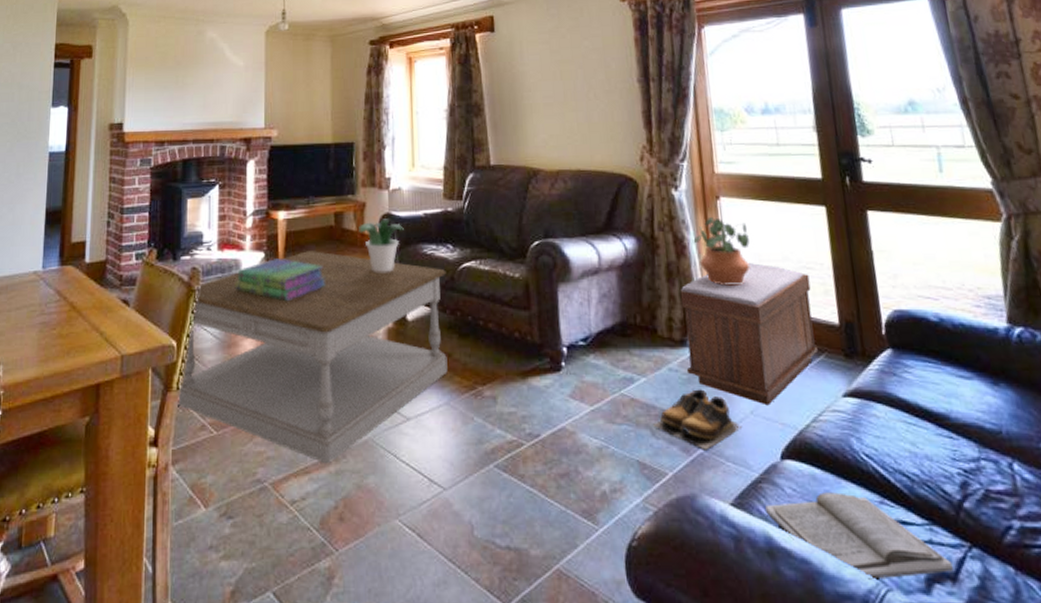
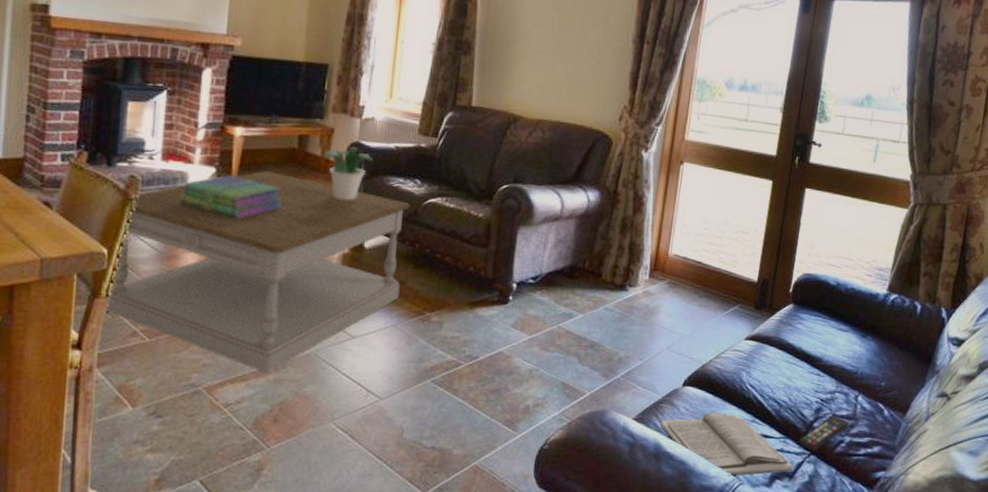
shoes: present [653,389,743,450] -> none [582,326,658,376]
bench: present [680,263,819,406] -> none [621,224,743,343]
potted plant: present [693,216,751,286] -> none [651,179,701,242]
remote control: none [949,491,1013,543] -> present [798,415,850,452]

